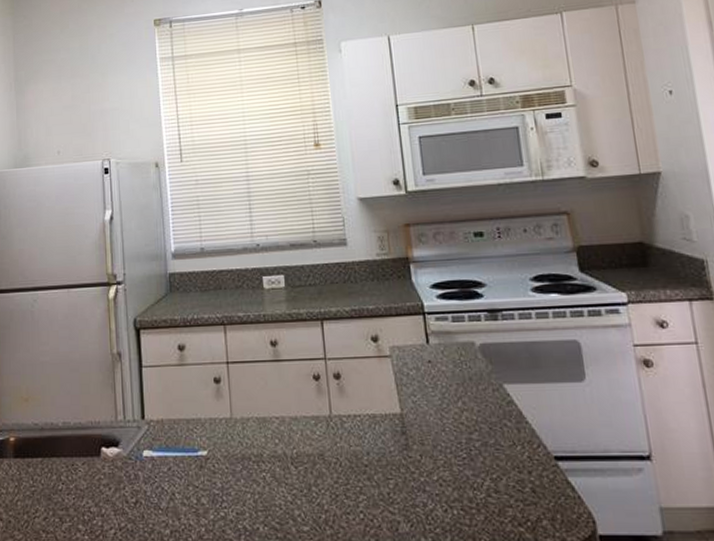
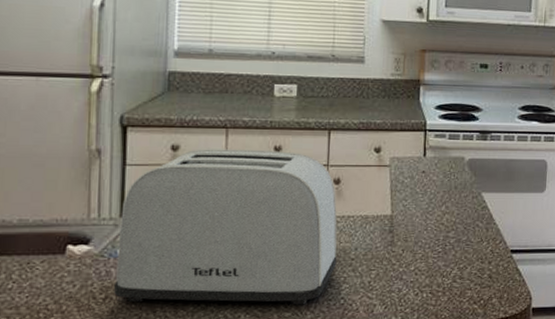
toaster: none [142,345,350,518] -> present [114,149,337,305]

